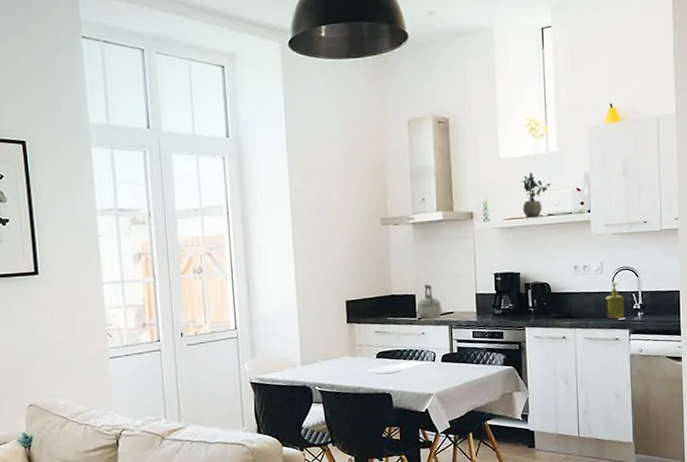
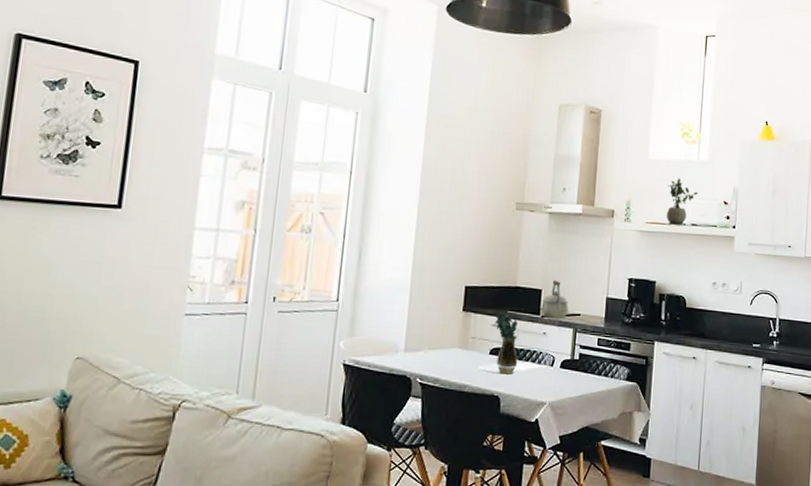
vase: none [377,318,403,374] -> present [495,310,518,375]
soap dispenser: present [605,283,624,319] -> none [740,306,761,346]

